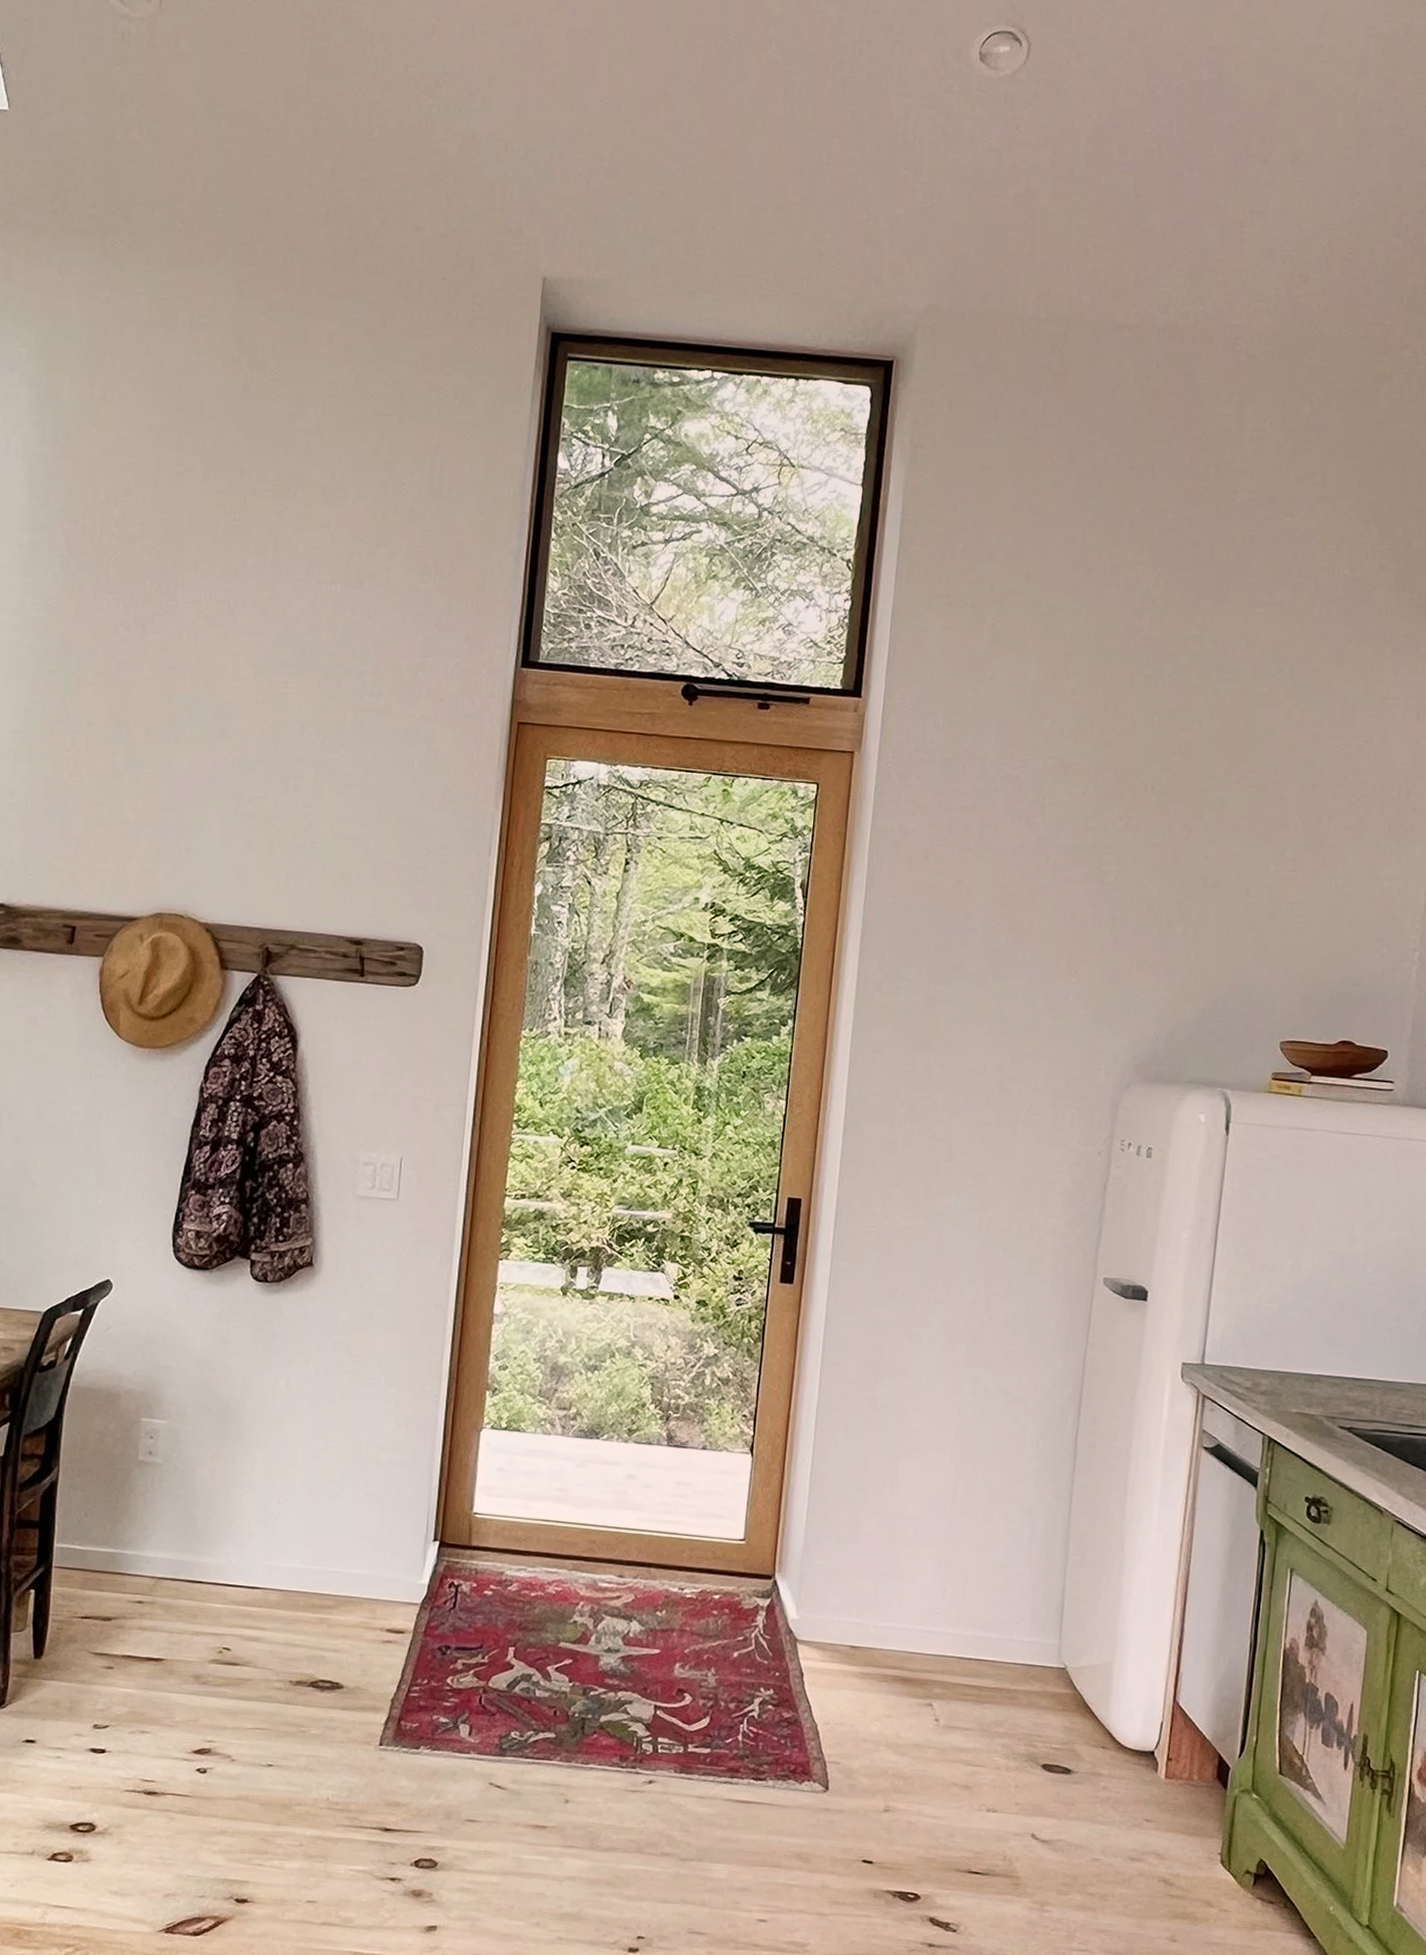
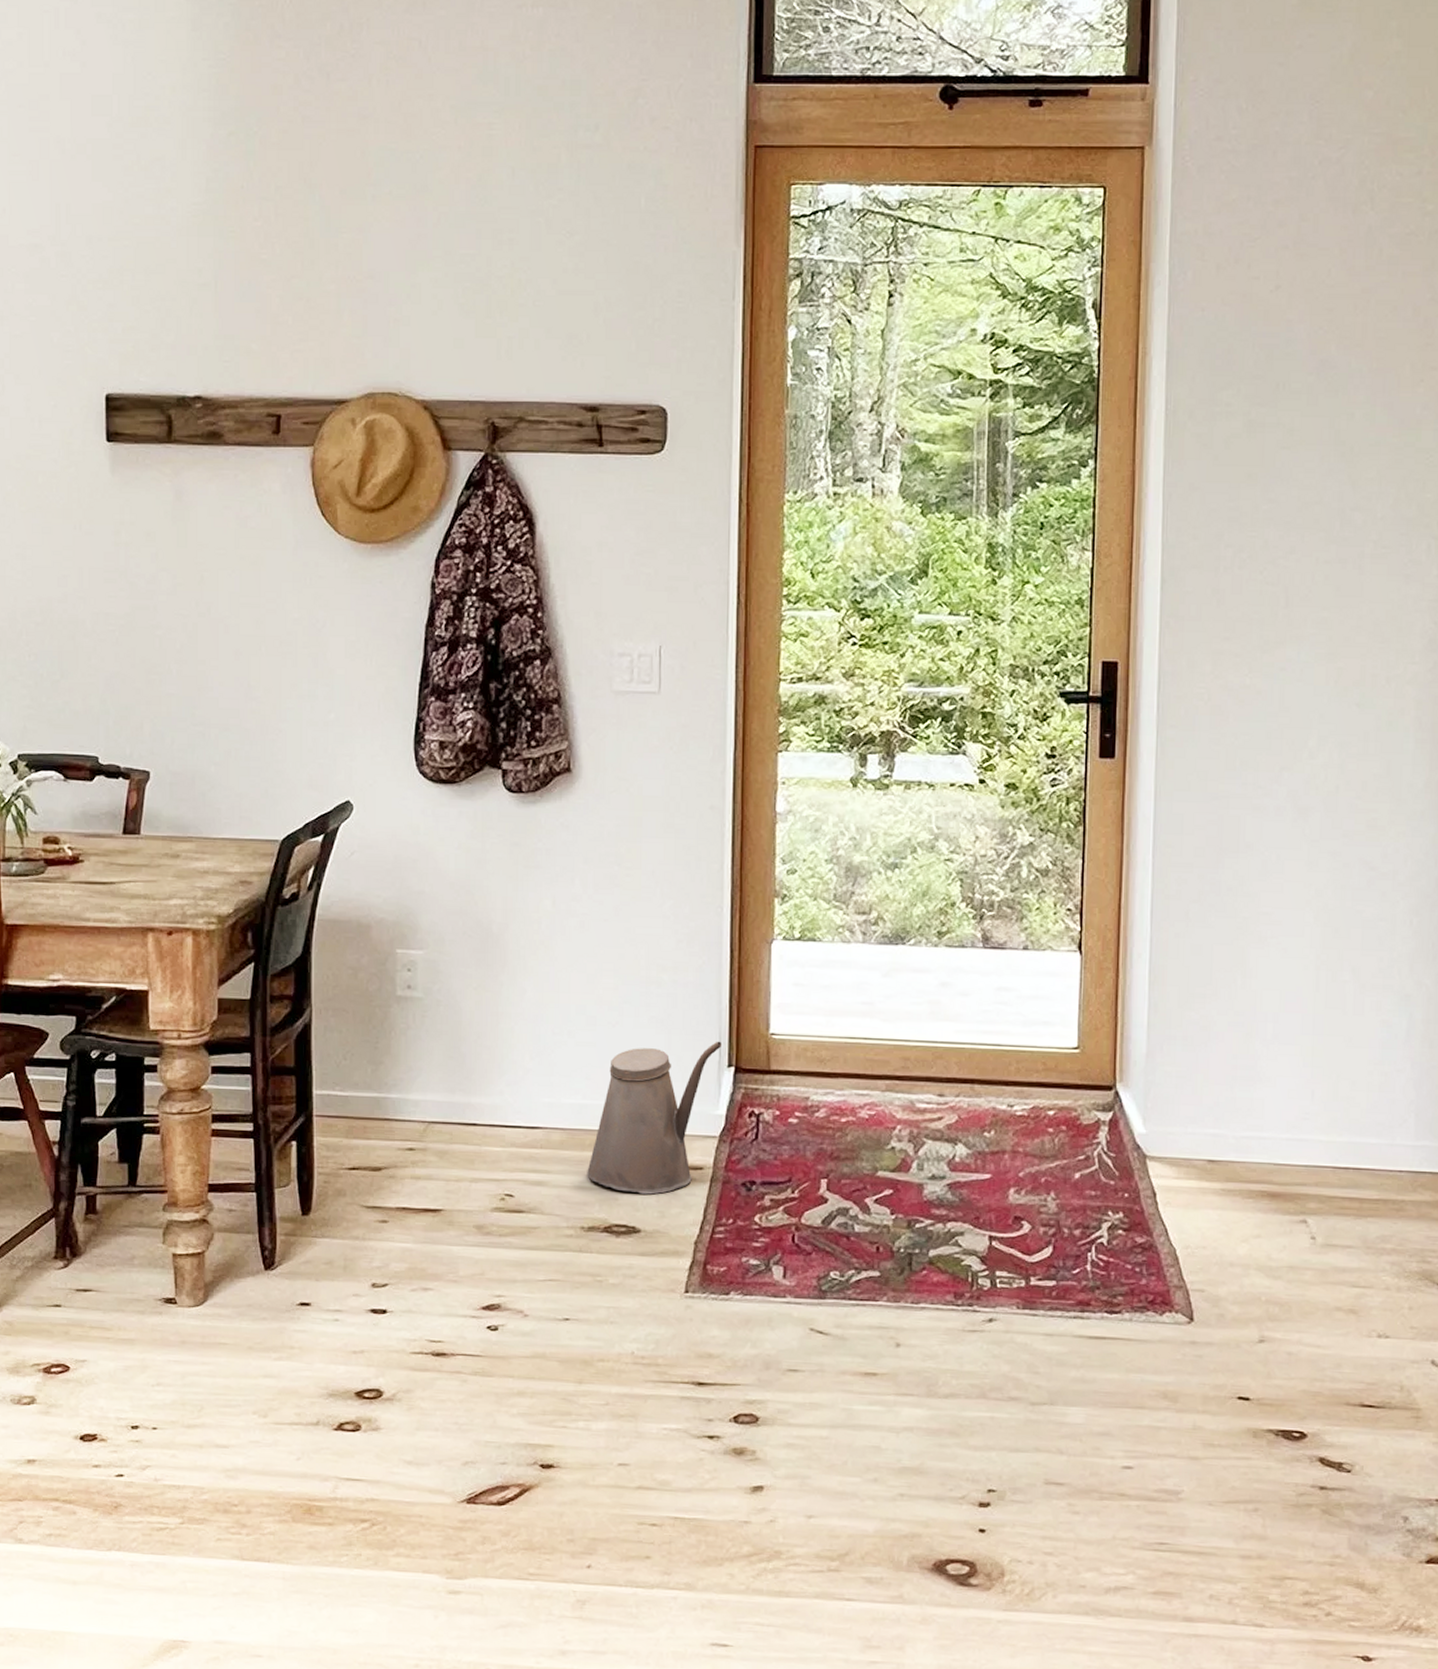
watering can: none [299,1517,430,1654] -> present [587,1041,722,1195]

